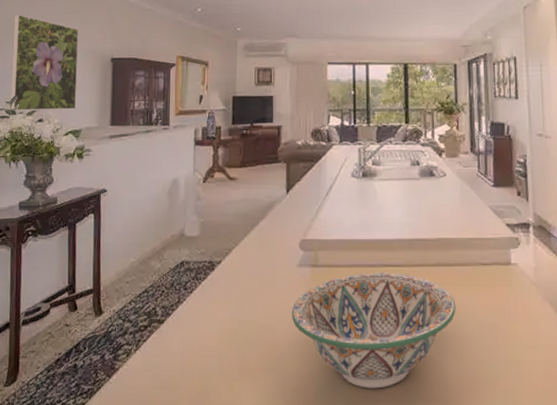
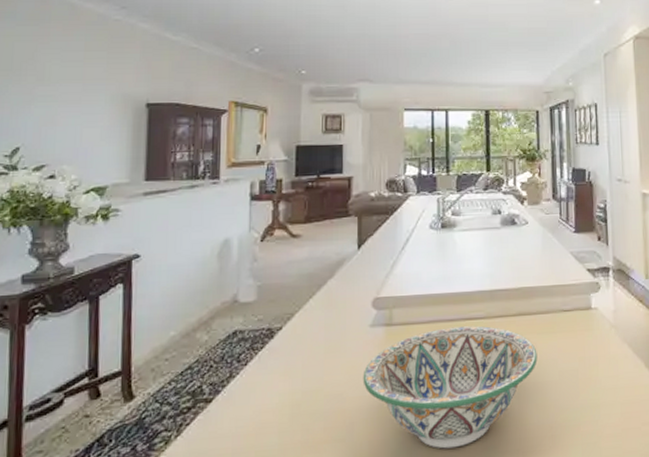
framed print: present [9,14,78,111] -> none [8,50,103,166]

